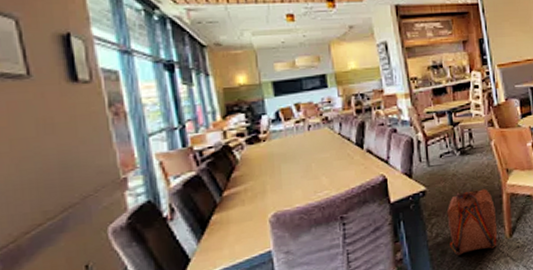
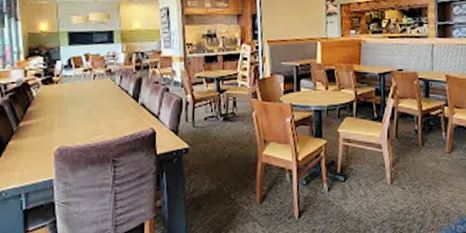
backpack: present [446,189,497,255] -> none [204,154,250,212]

